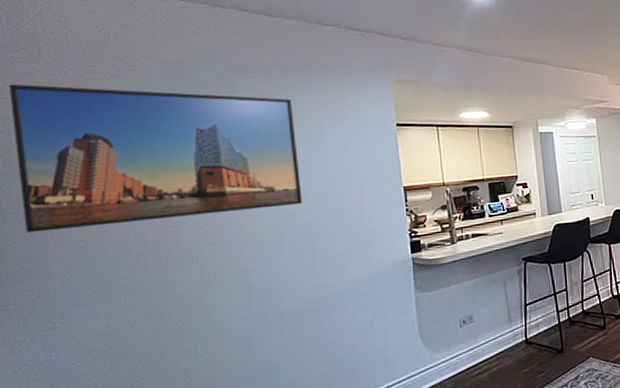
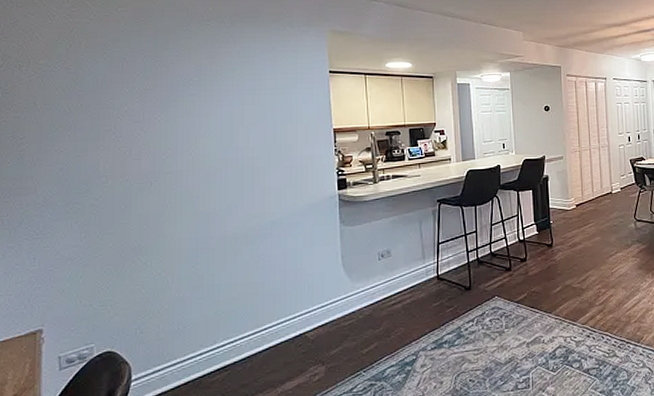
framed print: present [9,84,302,233] -> none [8,25,245,155]

